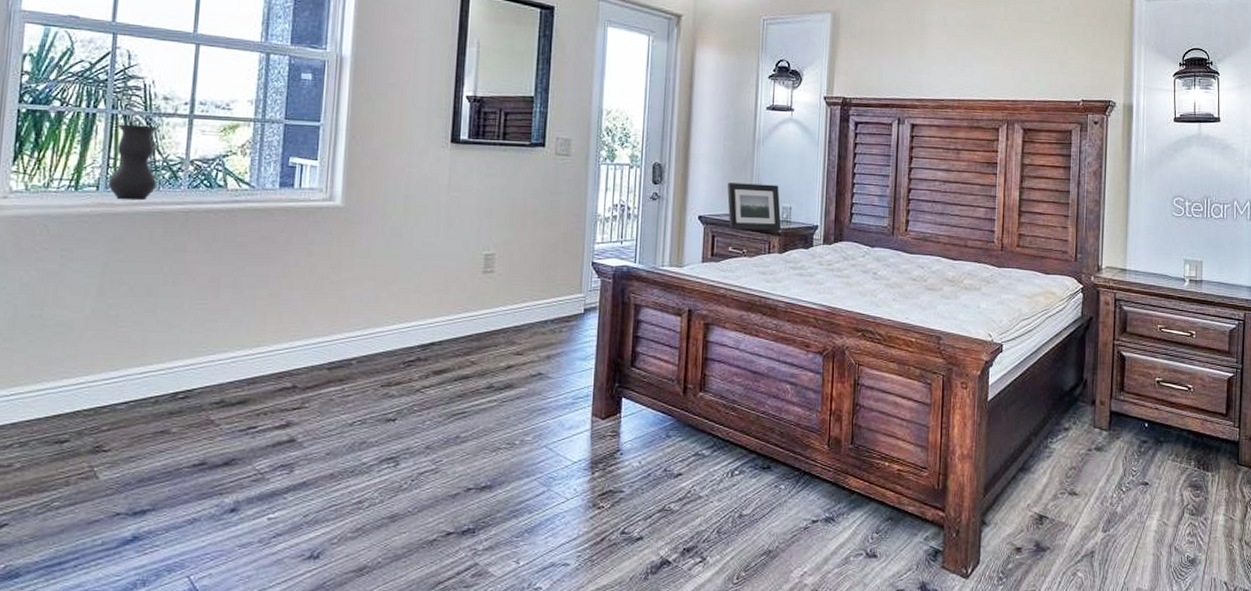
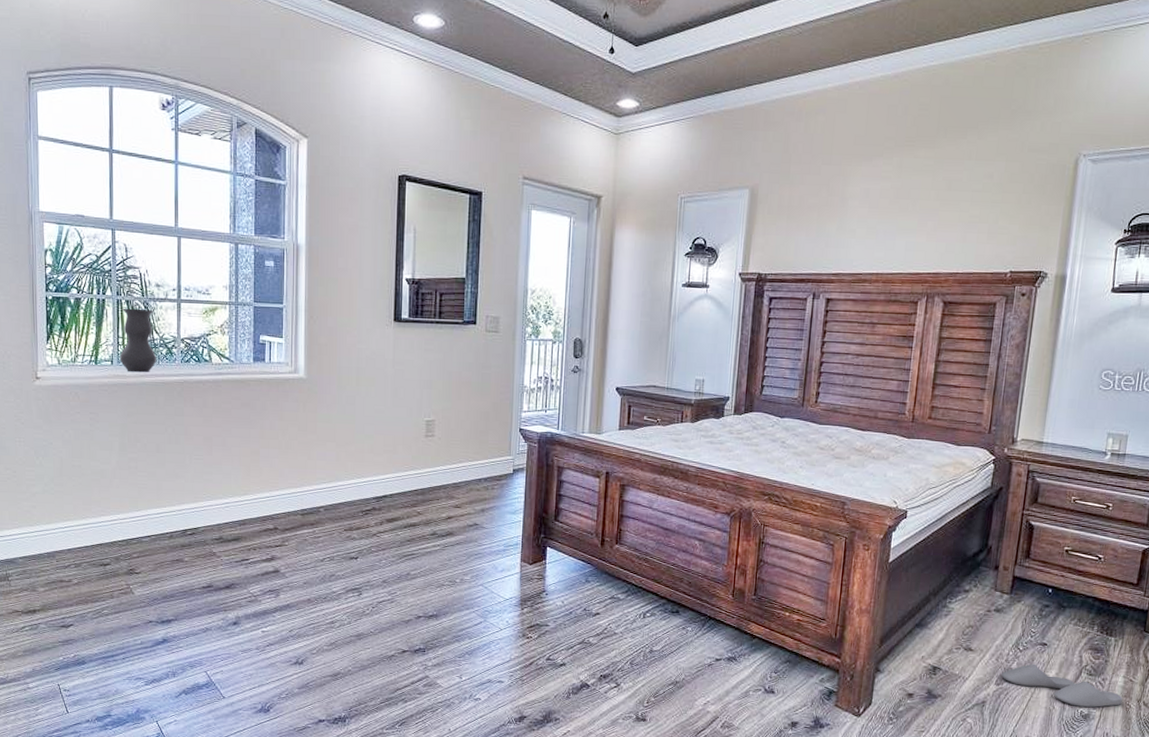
picture frame: present [727,182,782,232] -> none [643,356,694,402]
slippers: none [1108,506,1225,552] -> present [1001,663,1123,708]

